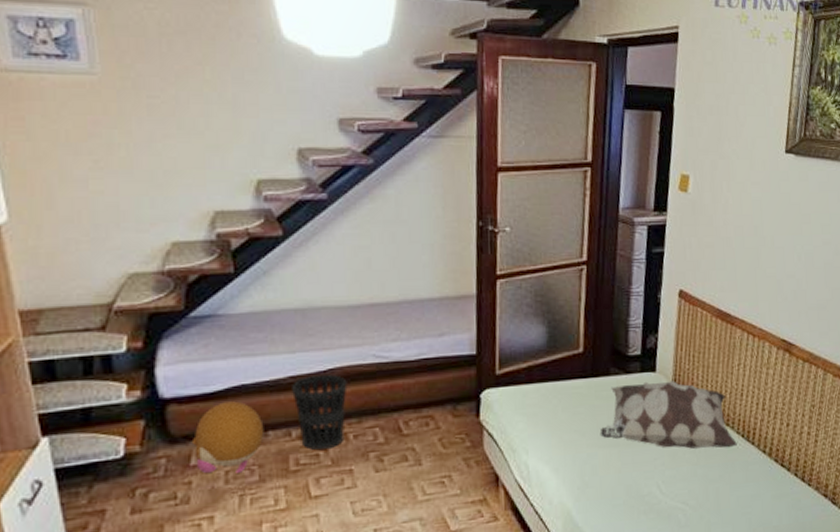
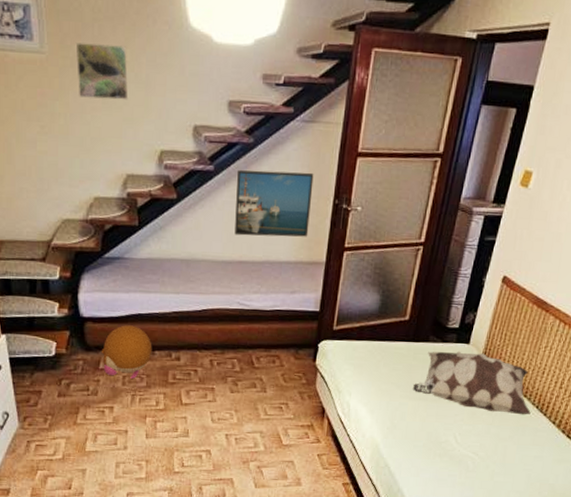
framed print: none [138,60,211,125] -> present [75,42,129,100]
wastebasket: present [292,374,348,451] -> none [174,312,216,371]
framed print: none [358,193,452,273] -> present [234,170,314,237]

